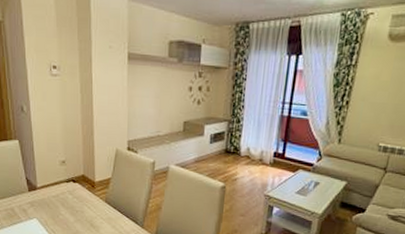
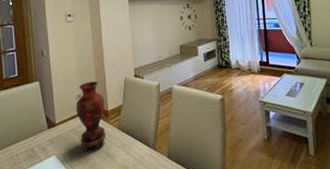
vase: none [59,148,92,219] -> present [76,81,106,151]

